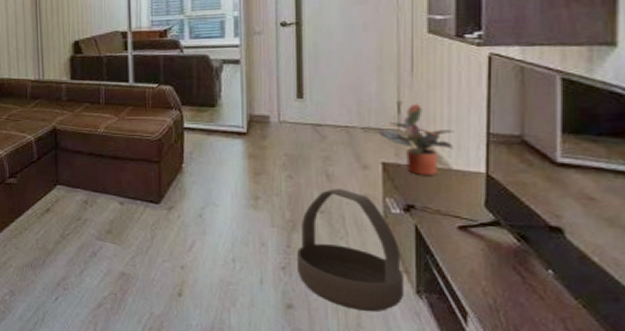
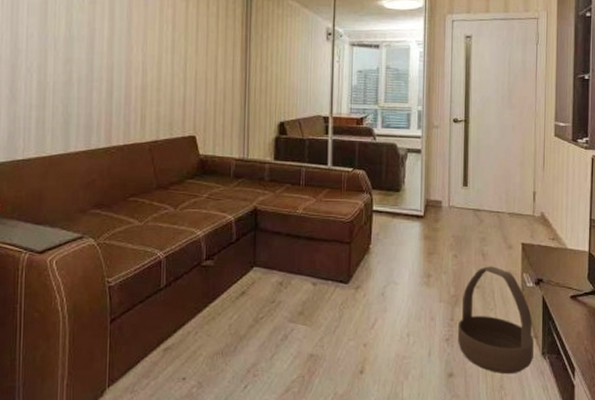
potted plant: present [378,103,454,175] -> none [519,193,570,254]

